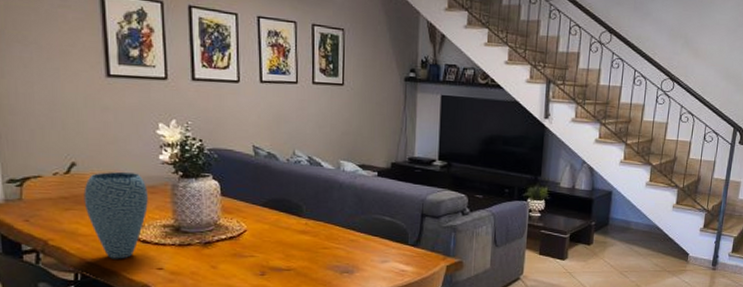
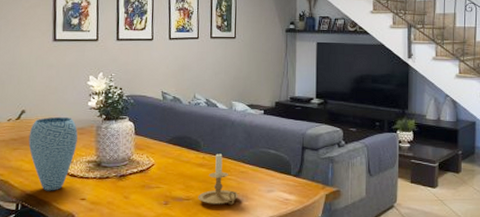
candle holder: none [300,218,349,277] -> present [198,152,239,206]

